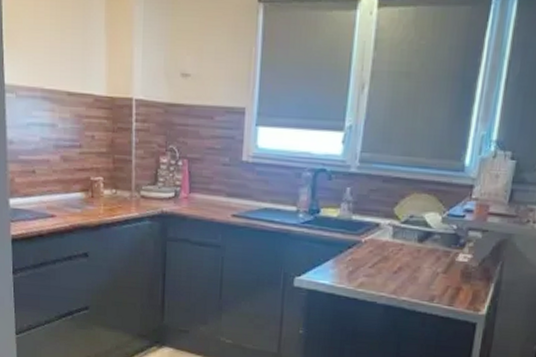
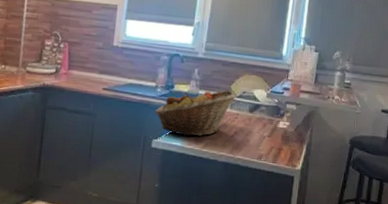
fruit basket: none [296,213,402,273] -> present [155,90,237,136]

